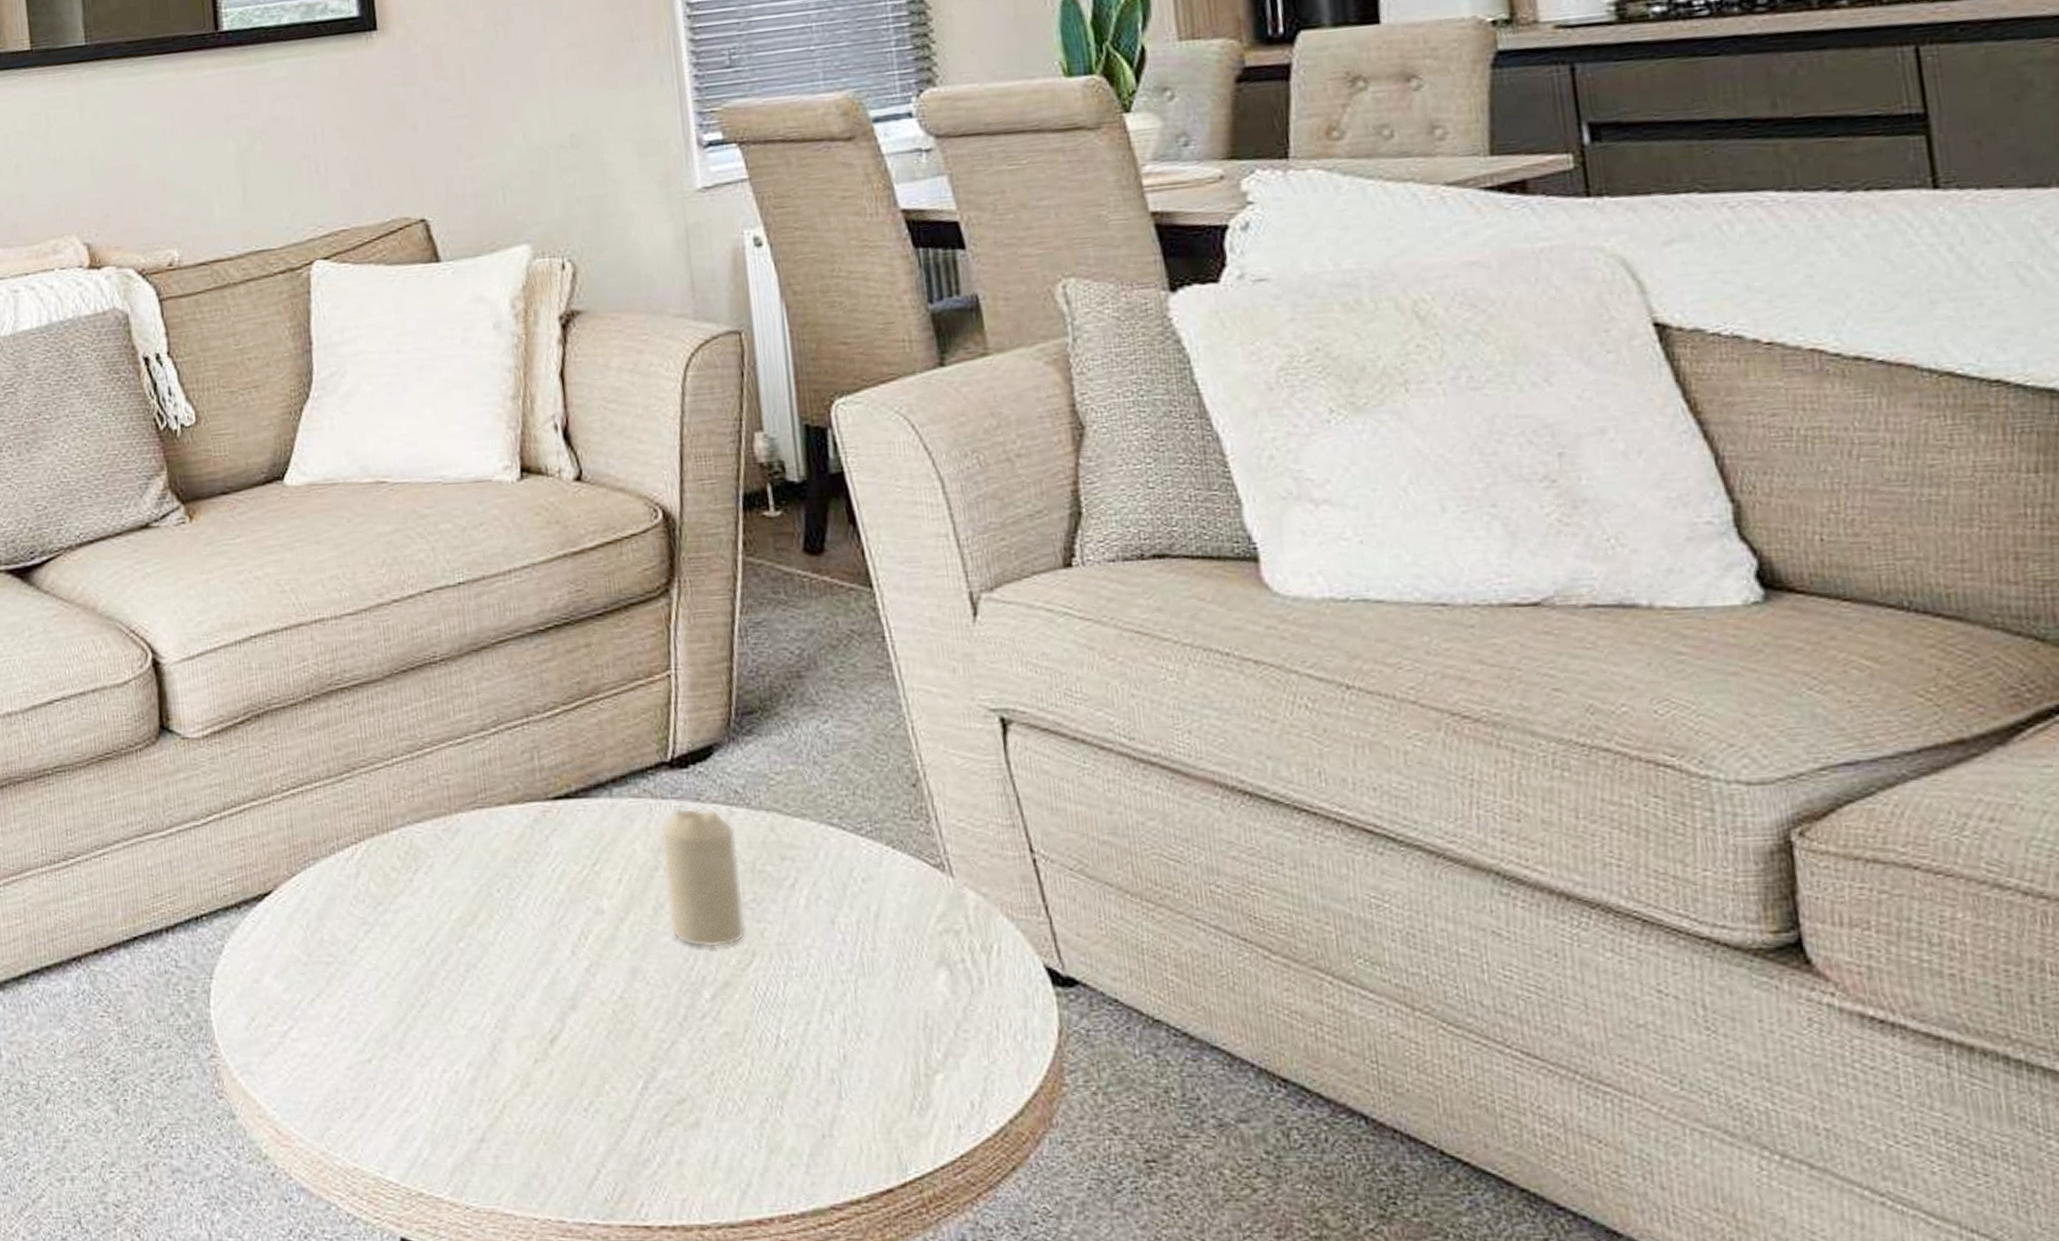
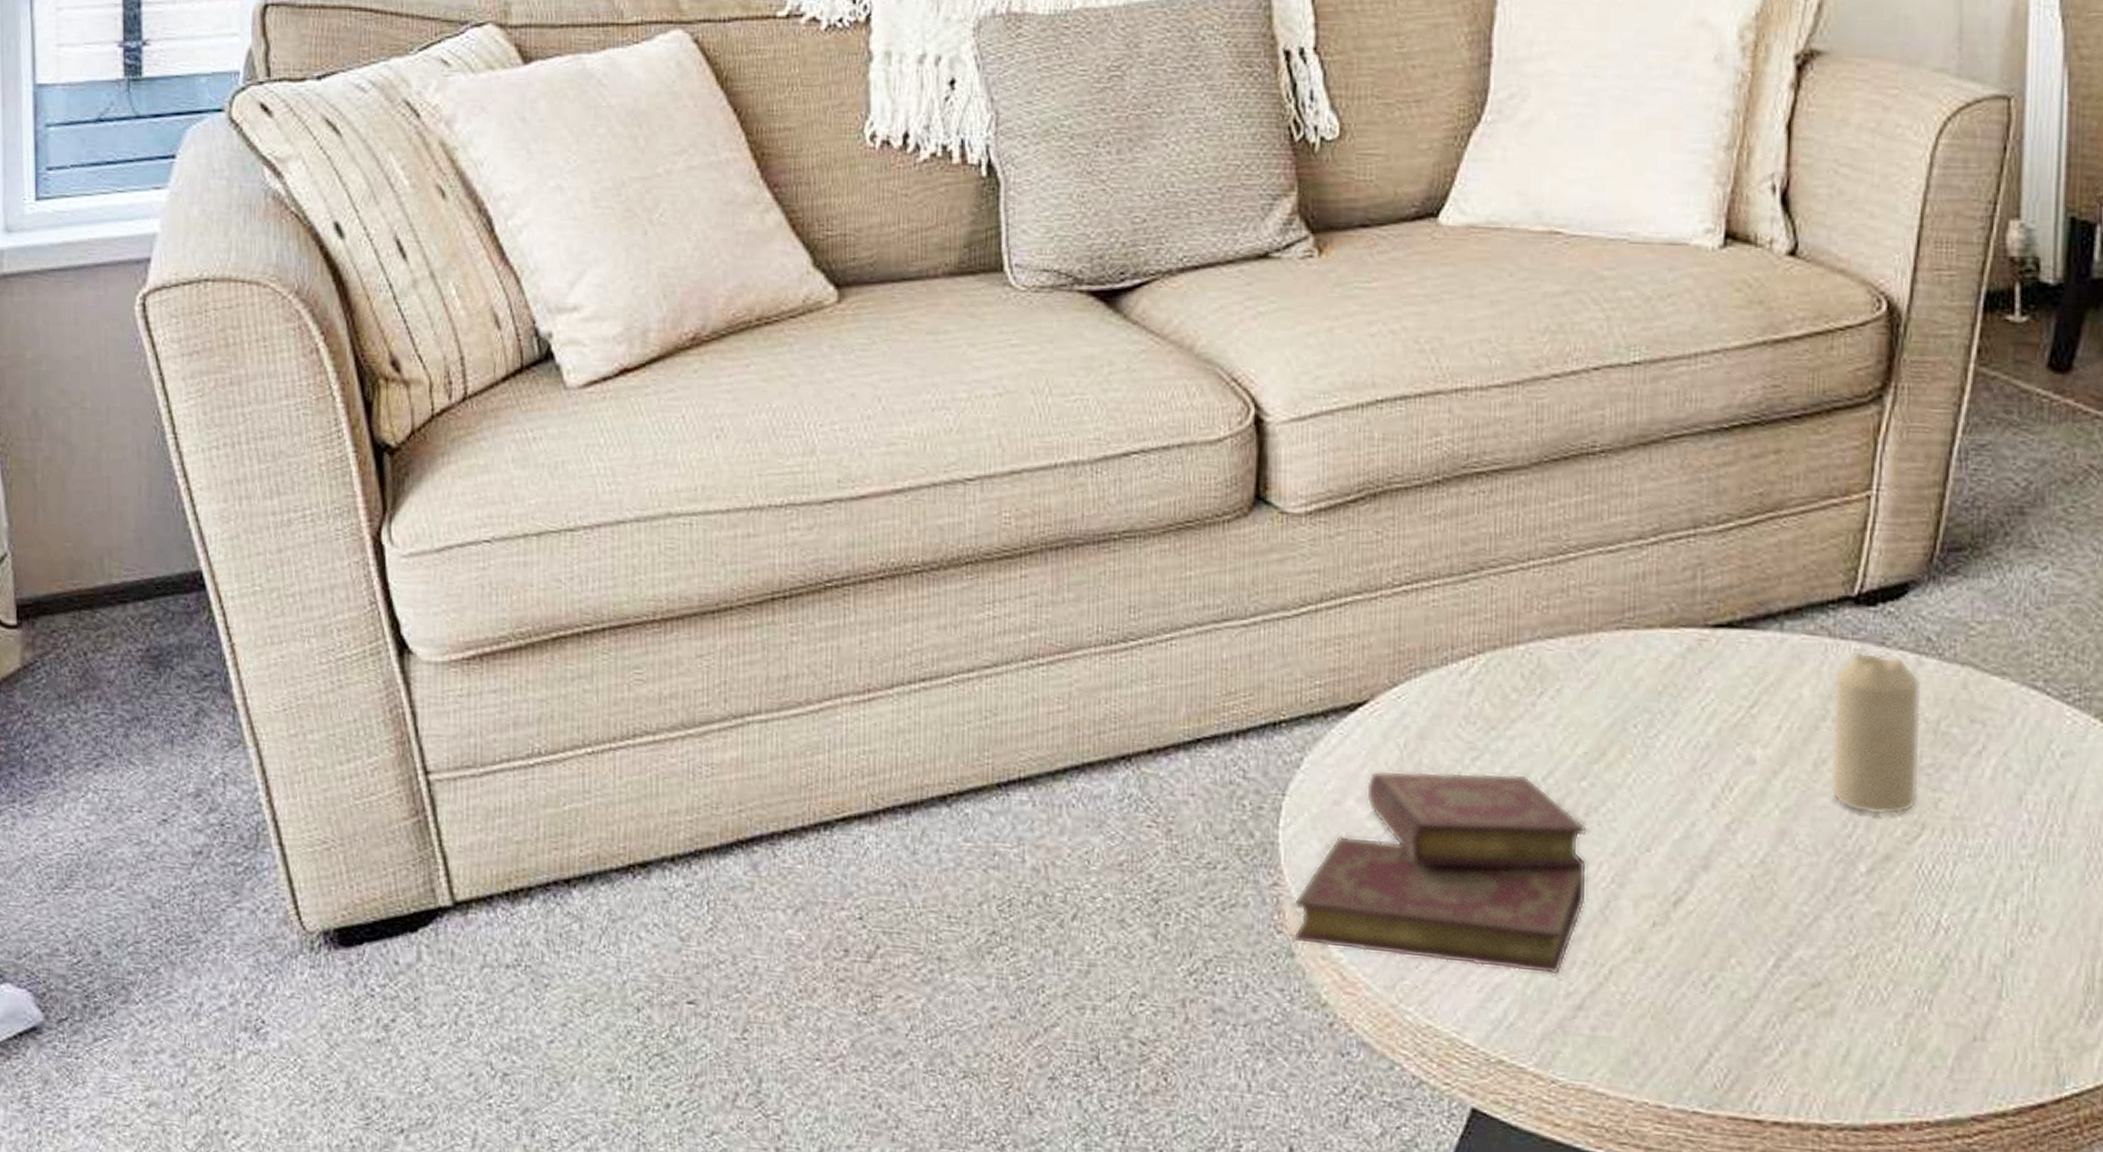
book: none [230,942,476,1113] -> present [1294,770,1588,975]

